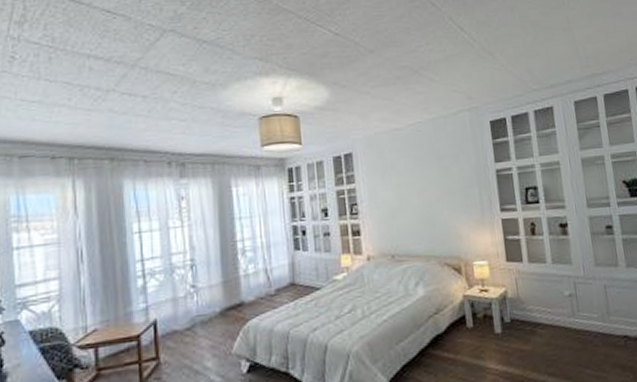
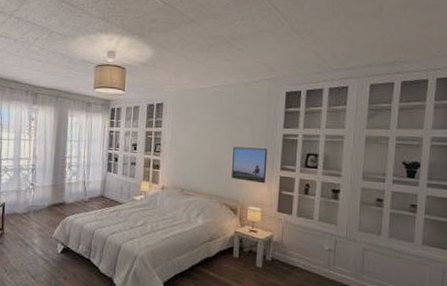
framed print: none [444,189,487,232] -> present [231,146,268,184]

